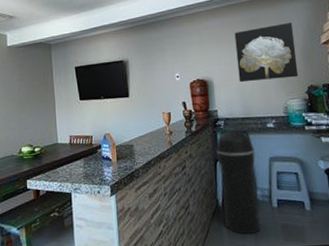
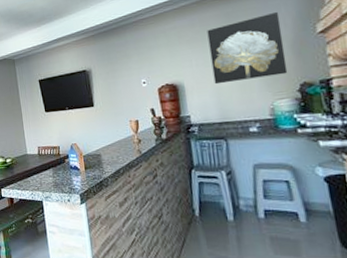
trash can: present [216,129,260,235] -> none [190,135,244,246]

